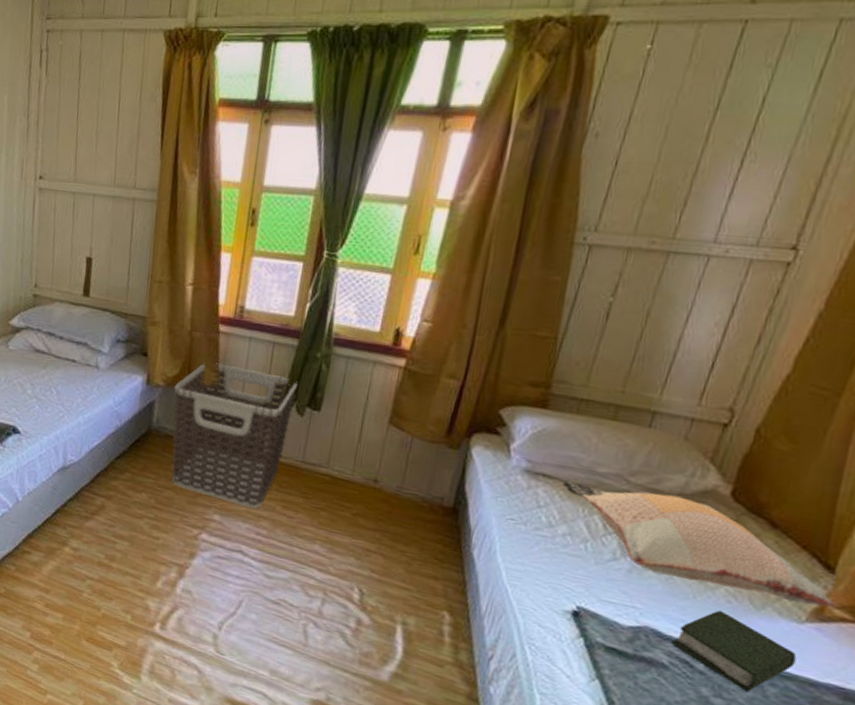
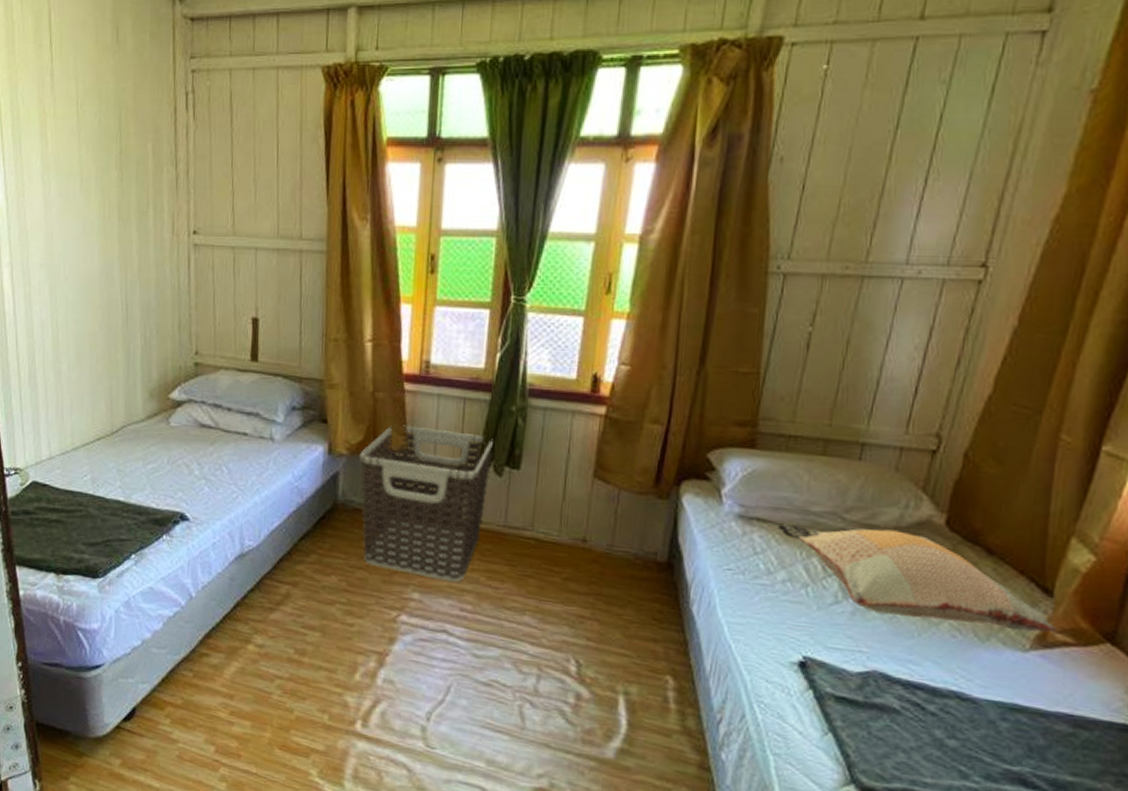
book: present [671,610,797,692] -> none [901,646,1025,730]

